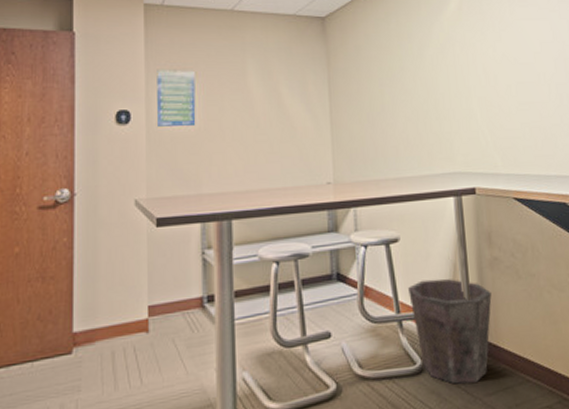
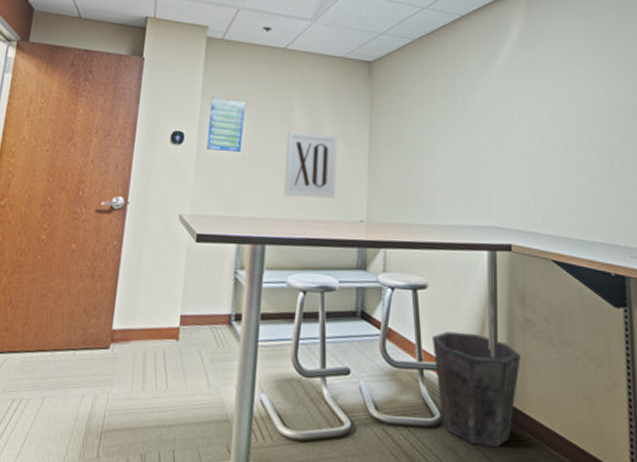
wall art: none [244,97,299,166] -> present [284,131,337,199]

